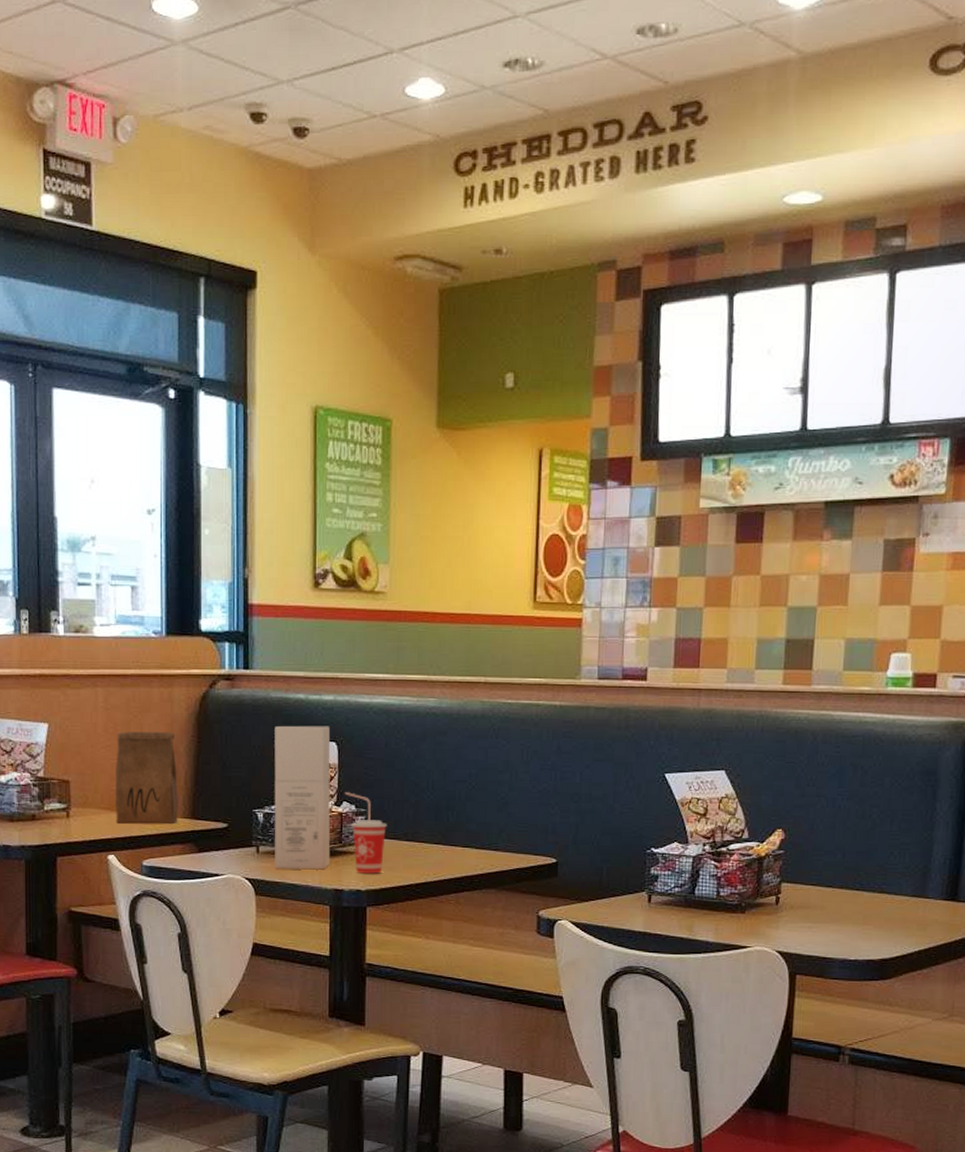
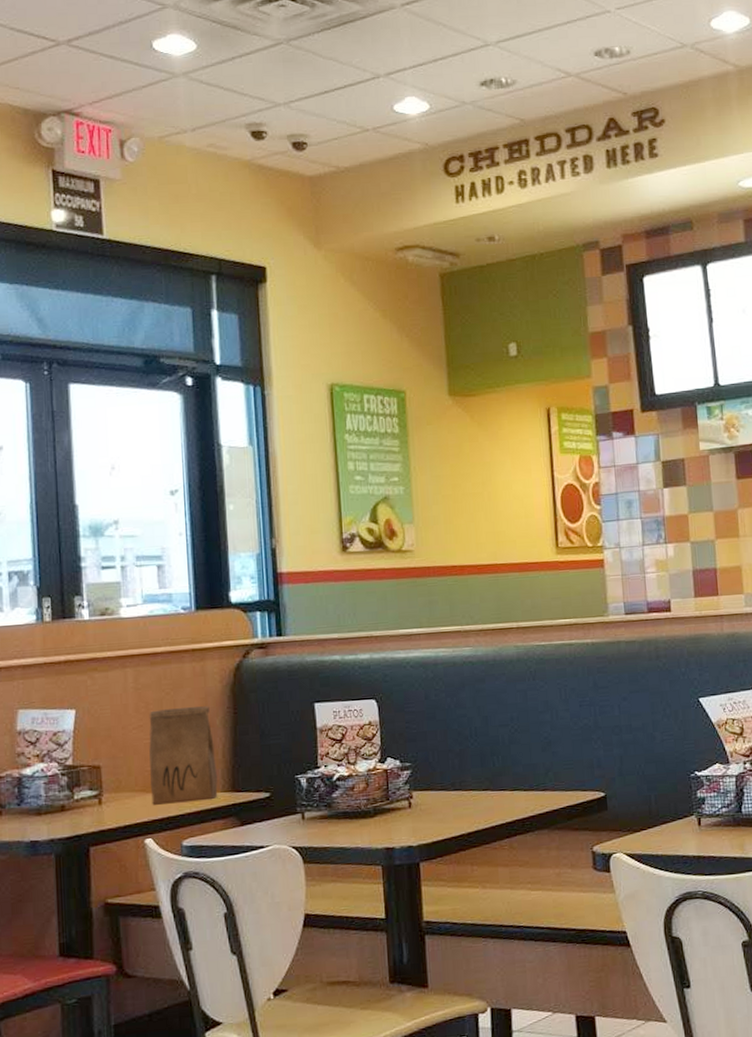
dispenser: present [274,725,331,870] -> none [312,684,379,834]
beverage cup: present [344,792,387,874] -> none [387,748,434,829]

